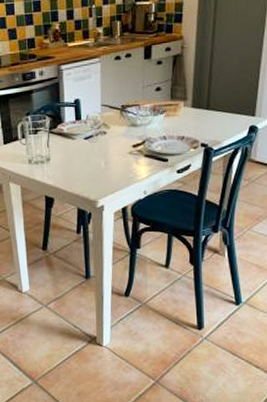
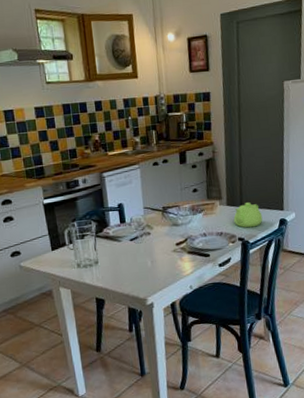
teapot: none [198,105,231,133] -> present [233,202,263,228]

